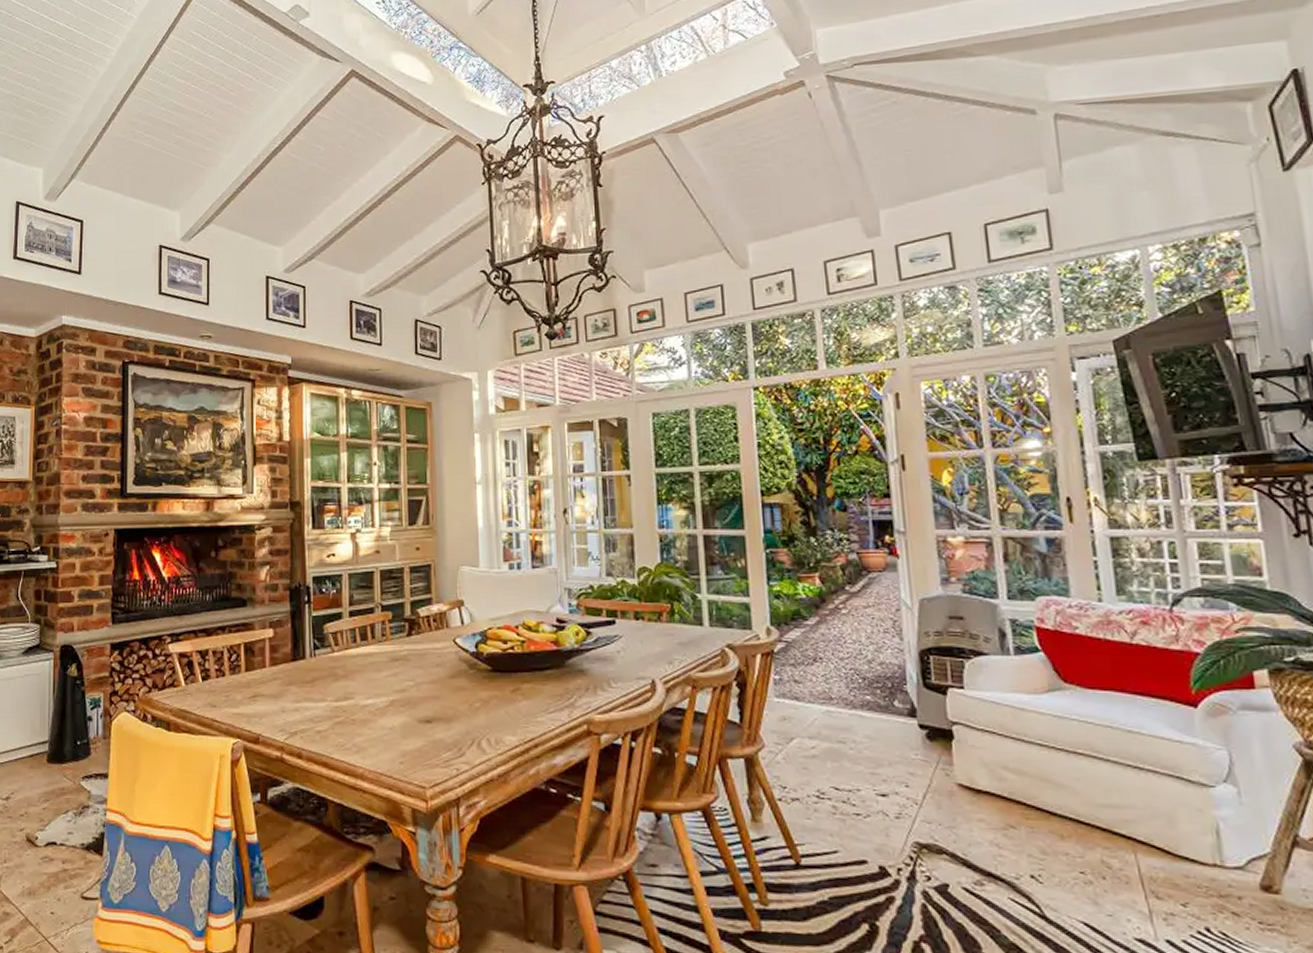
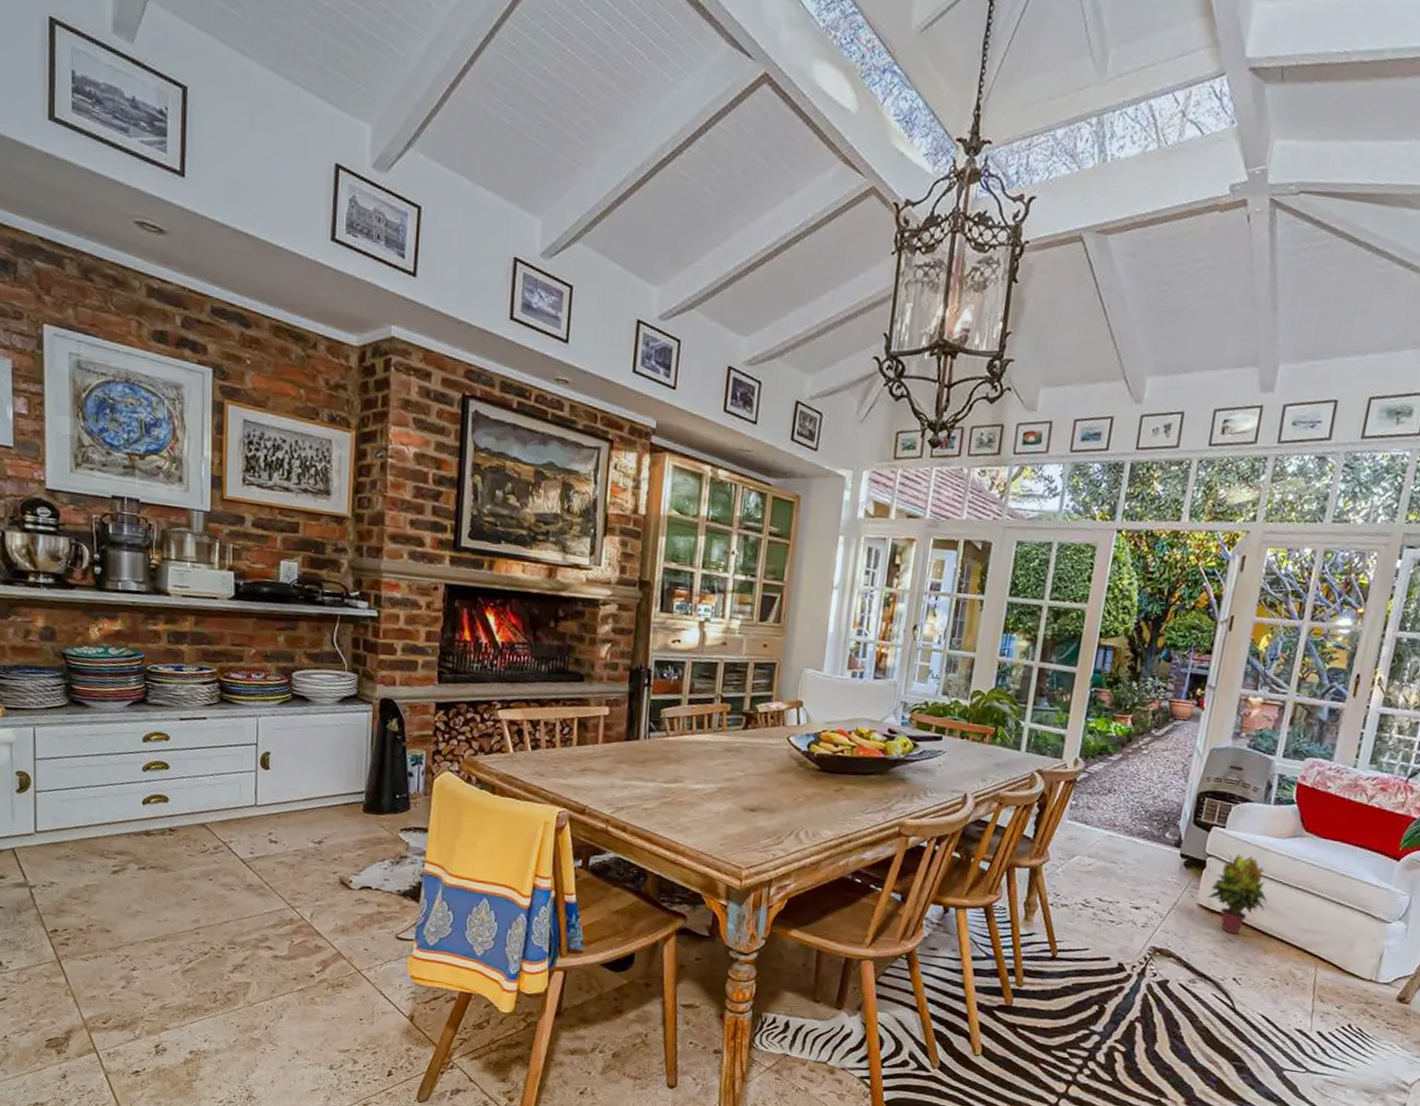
potted plant: none [967,717,1044,817] -> present [1208,853,1268,934]

